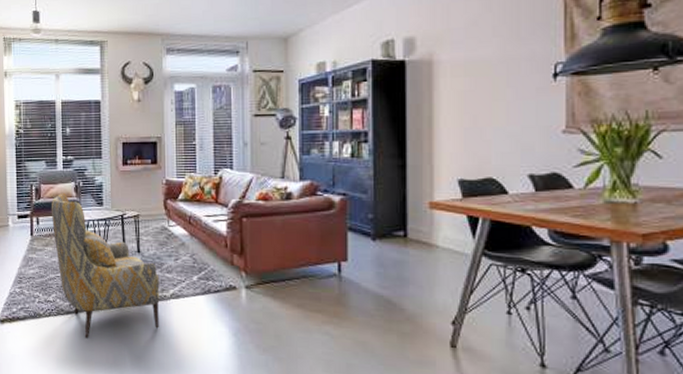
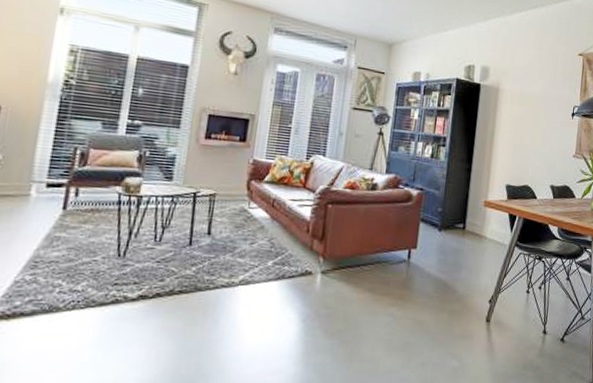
armchair: present [51,192,160,338] -> none [97,161,230,334]

